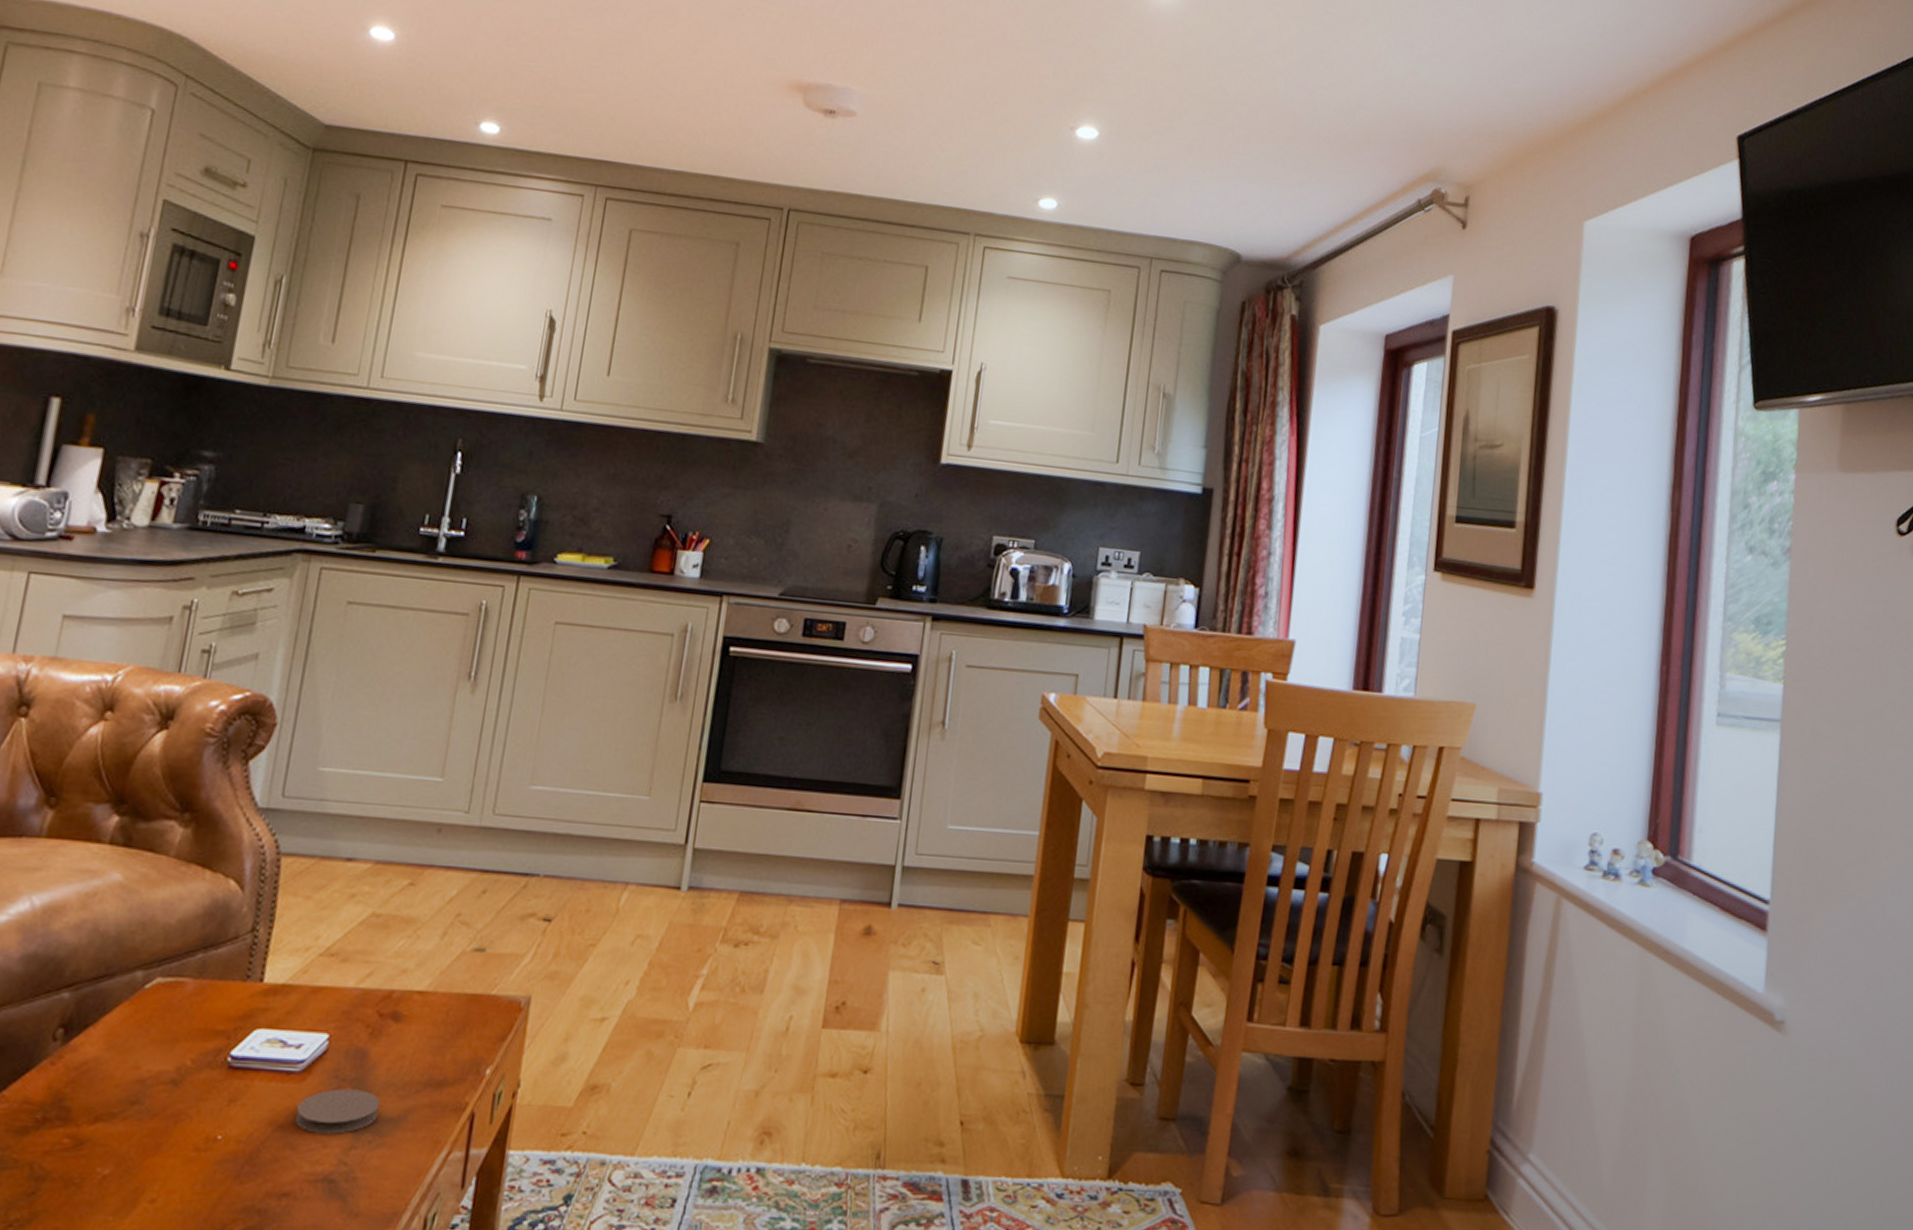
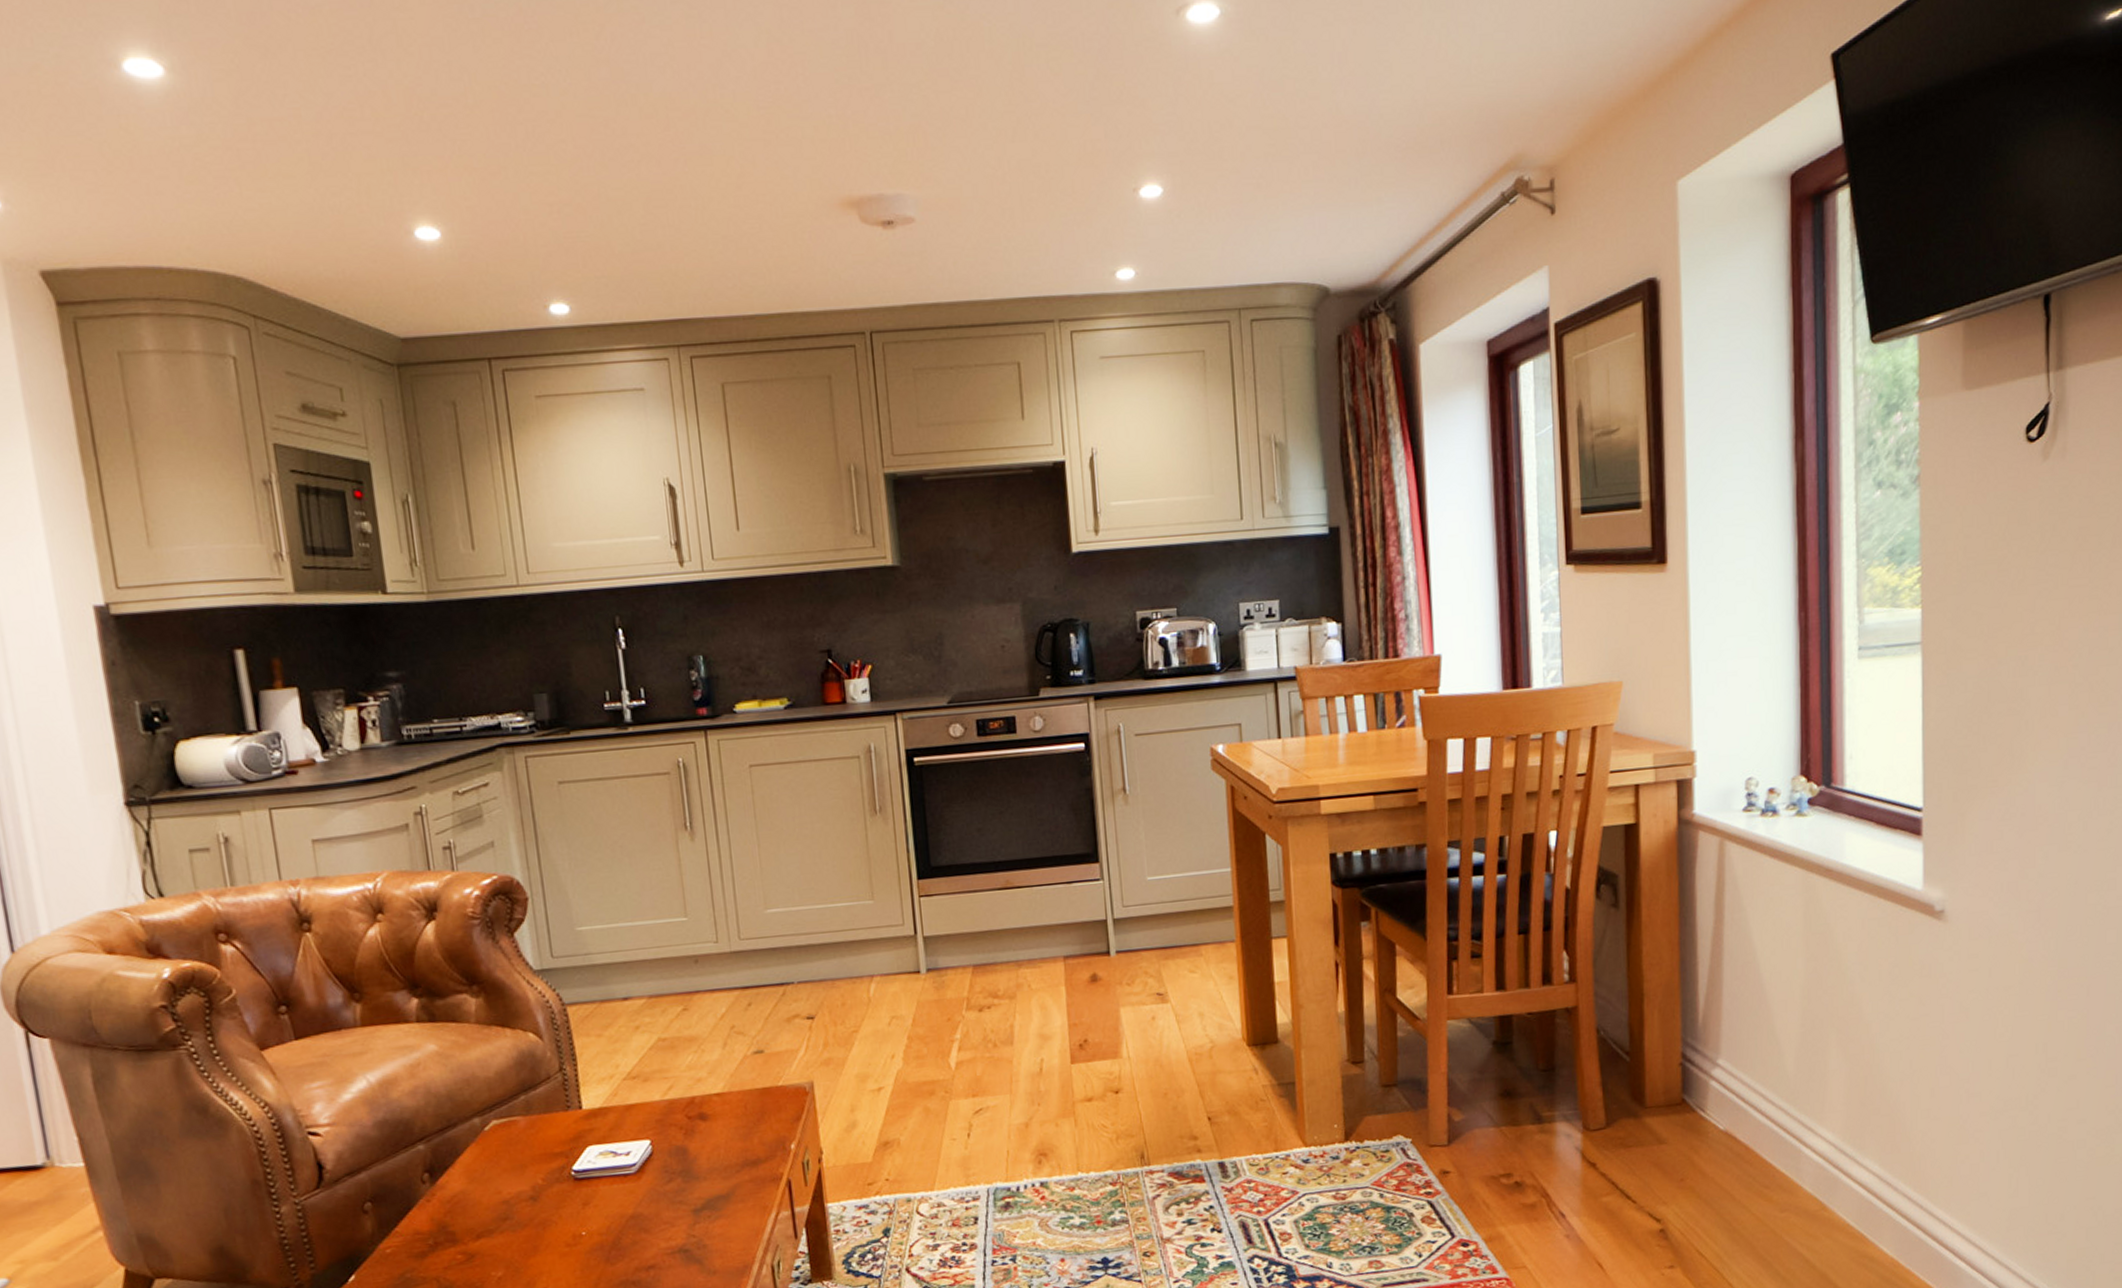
coaster: present [295,1089,380,1134] -> none [641,1178,710,1218]

